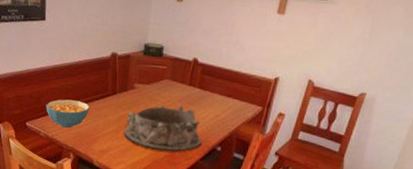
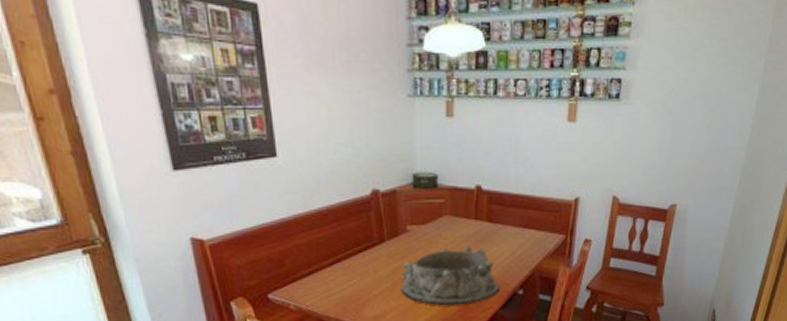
cereal bowl: present [46,99,90,128] -> none [292,256,352,294]

